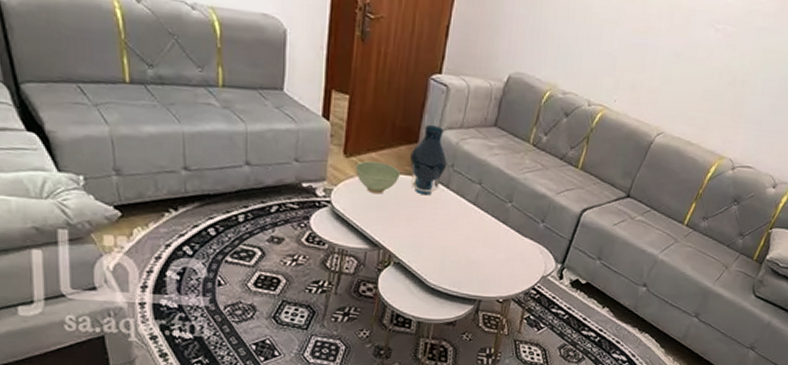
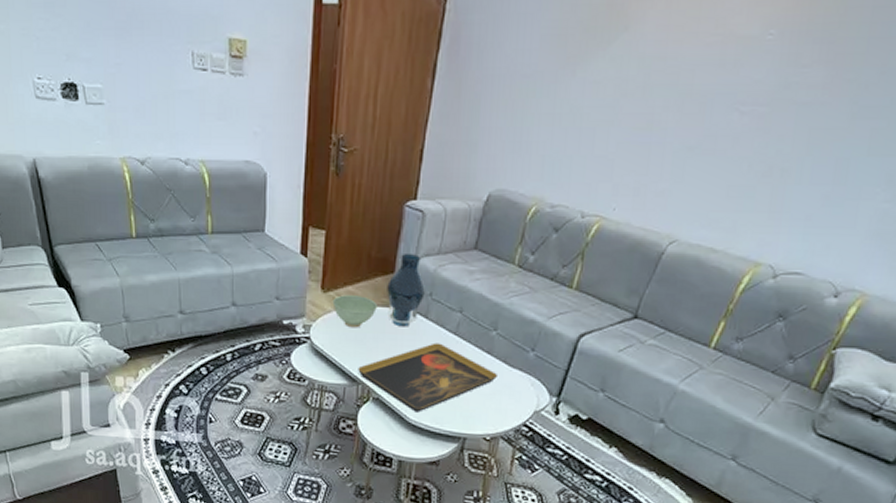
decorative tray: none [379,211,511,277] -> present [358,342,497,413]

